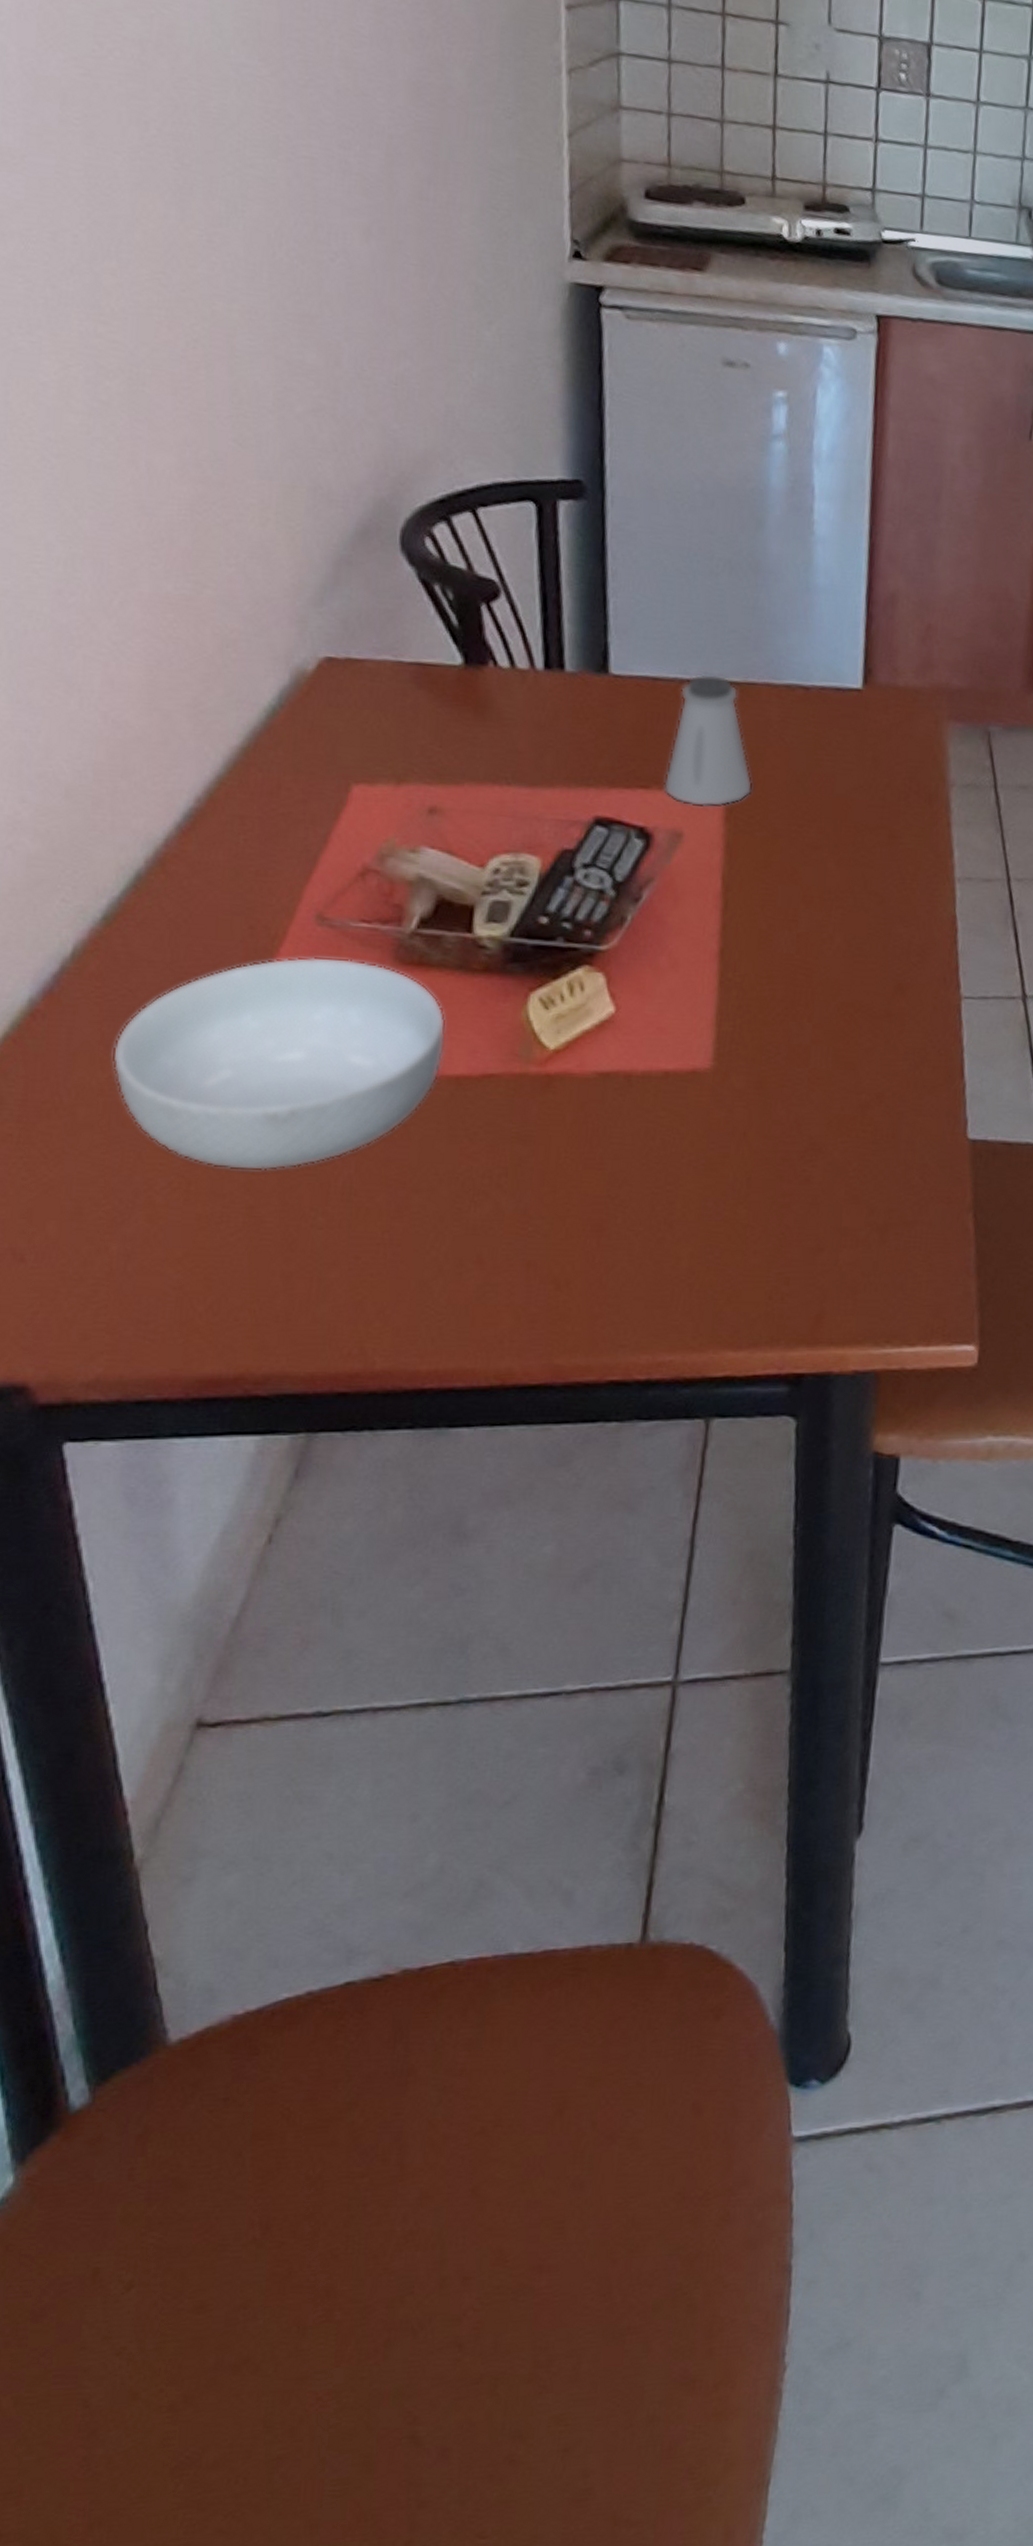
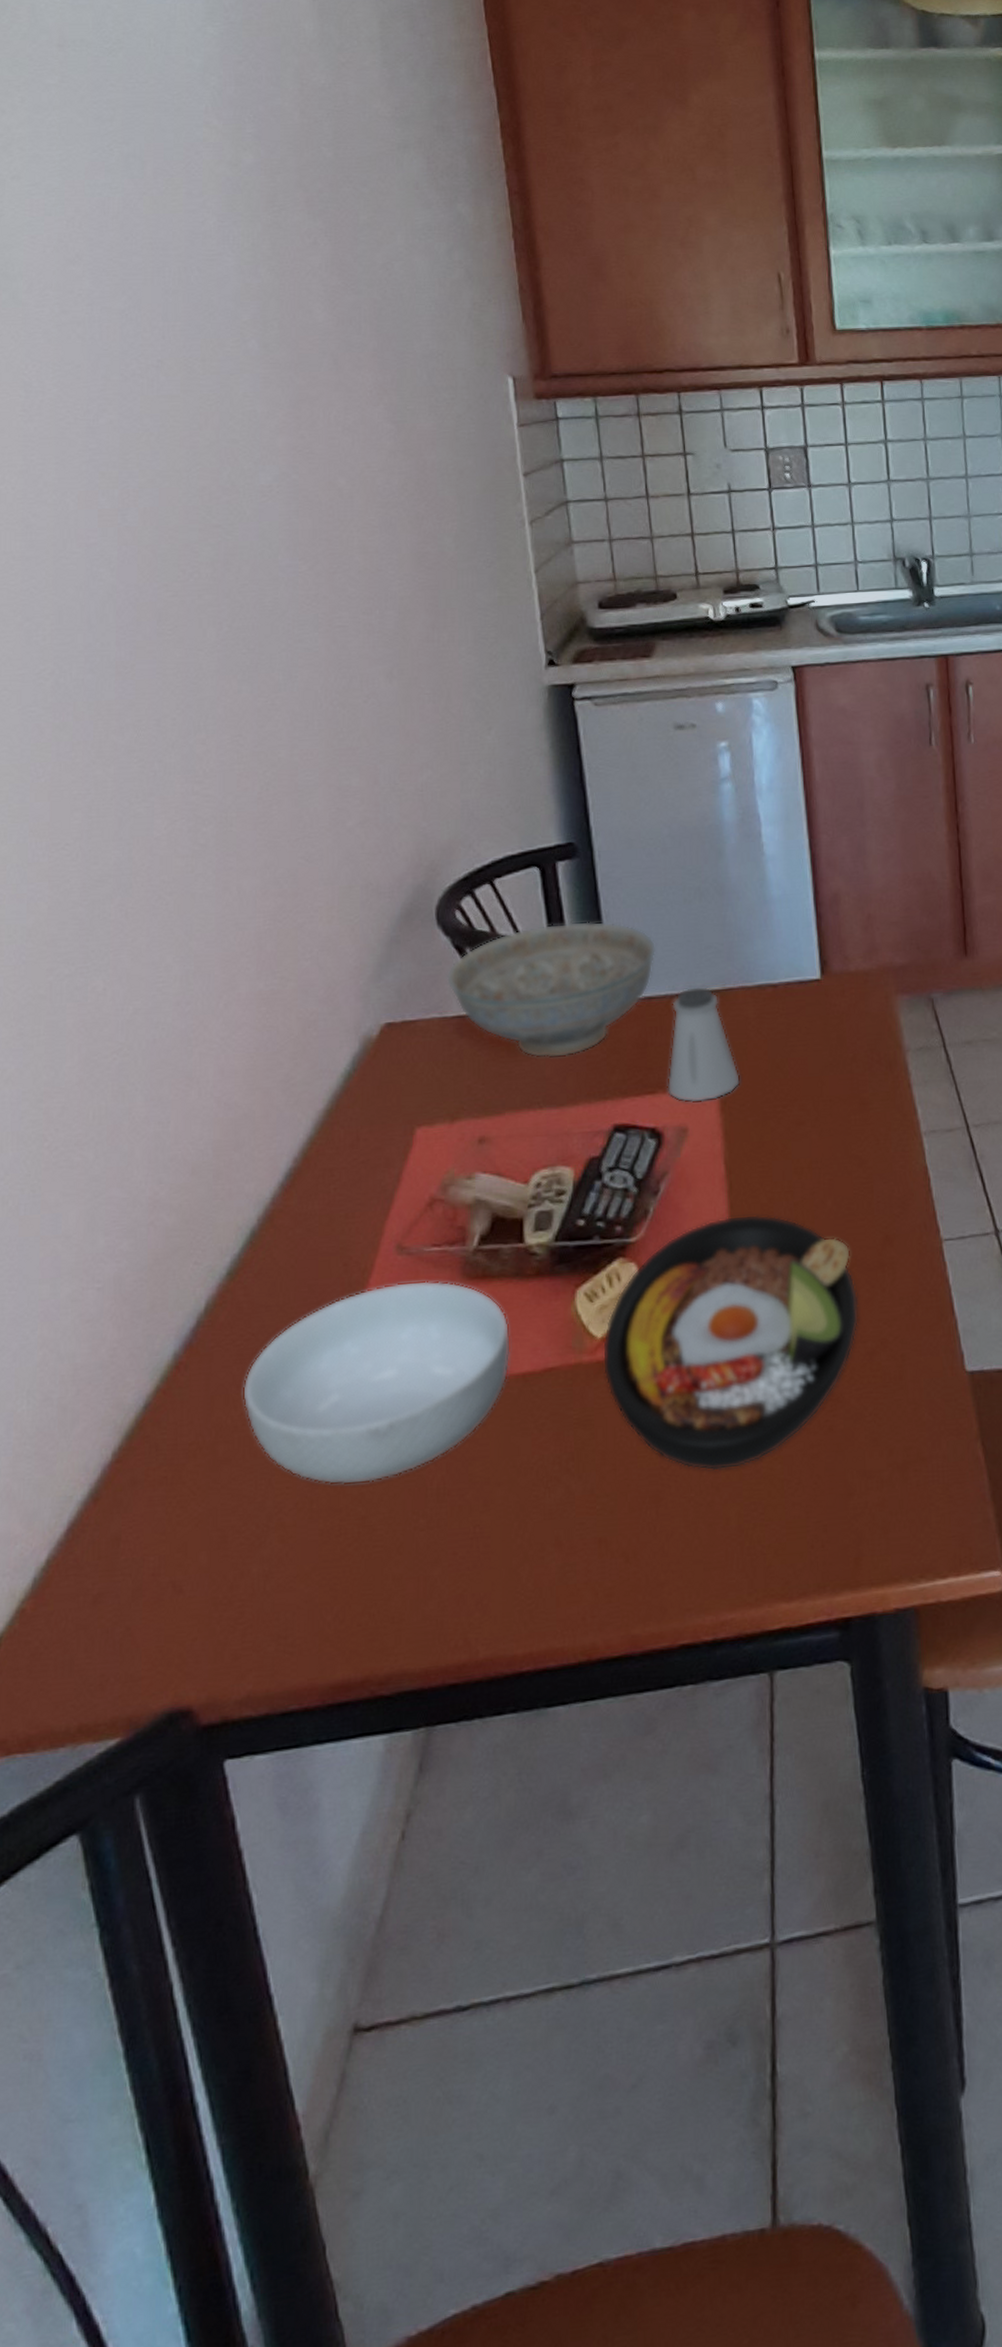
decorative bowl: none [405,572,670,731] -> present [446,921,657,1059]
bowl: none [551,937,858,1208] -> present [602,1214,859,1471]

